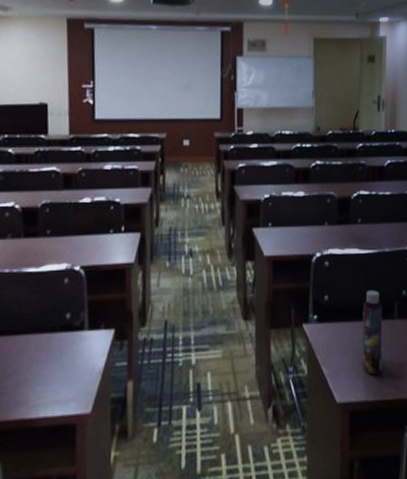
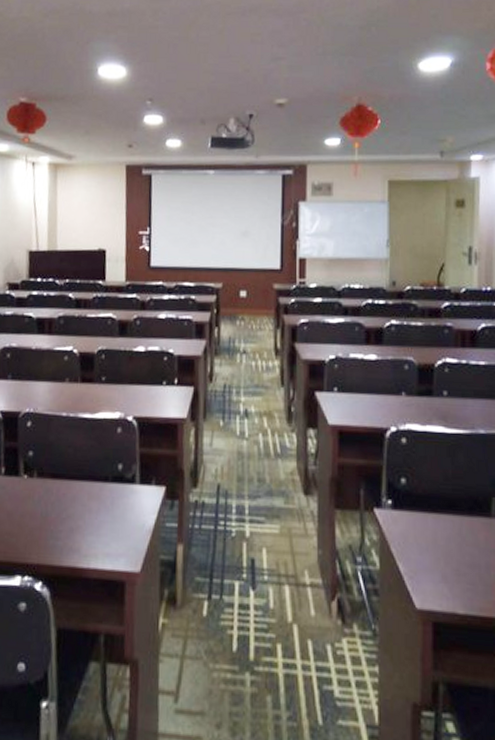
bottle: present [362,290,383,375] -> none [449,478,476,582]

